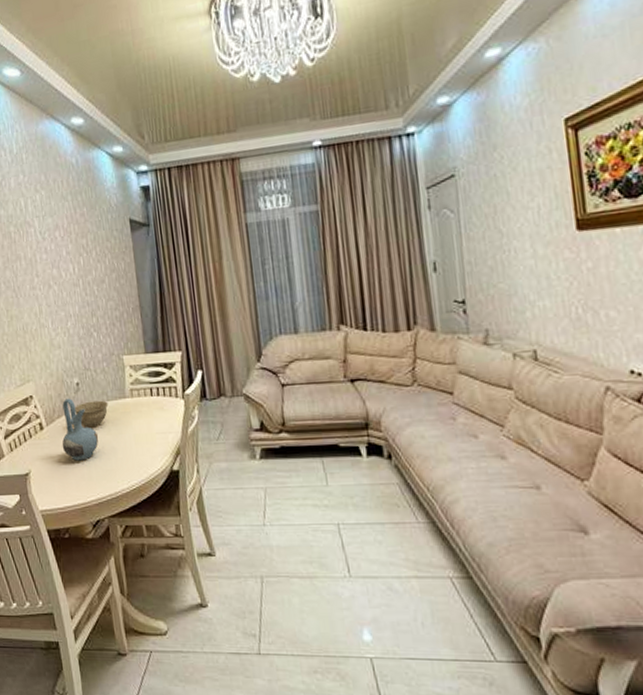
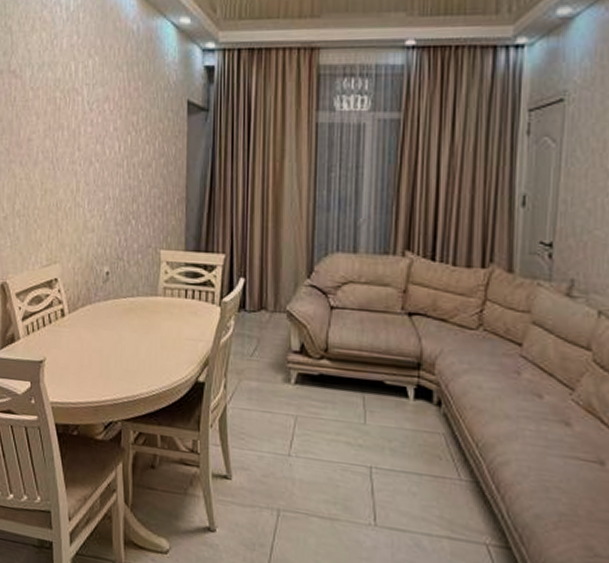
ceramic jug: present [62,398,99,461] -> none [82,287,123,356]
bowl: present [74,400,109,428] -> none [101,293,138,323]

